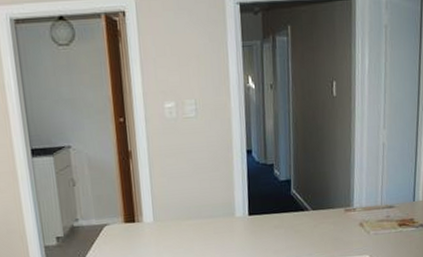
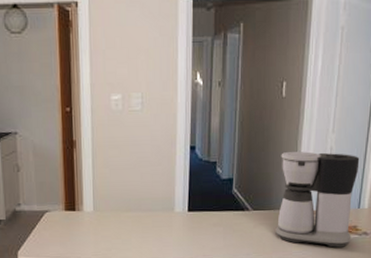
coffee maker: none [335,148,412,242] -> present [275,151,360,248]

